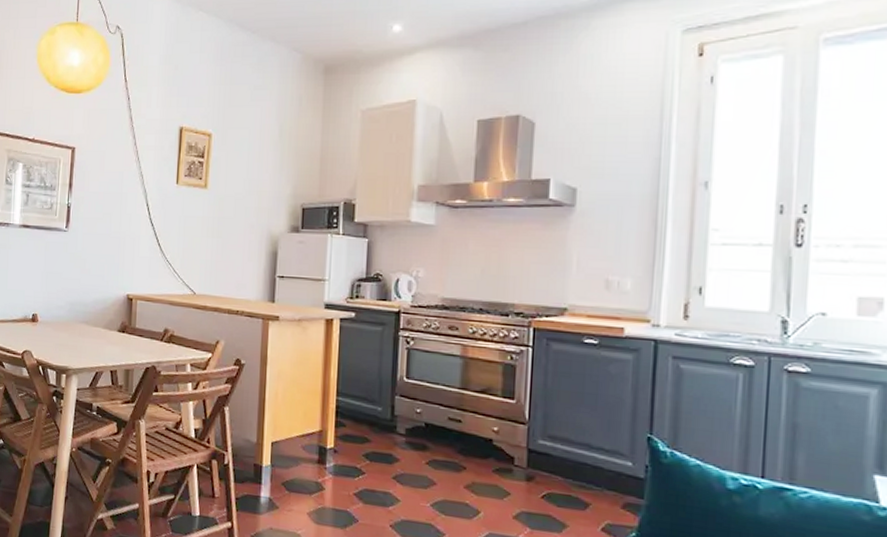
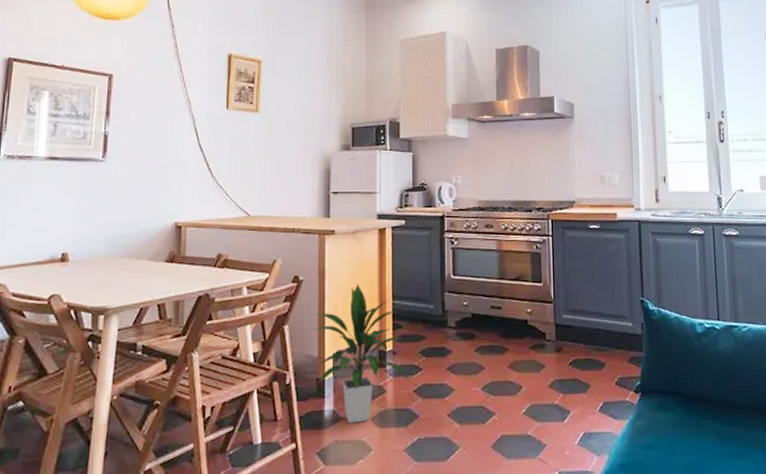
indoor plant: none [252,374,352,515] -> present [312,283,411,423]

